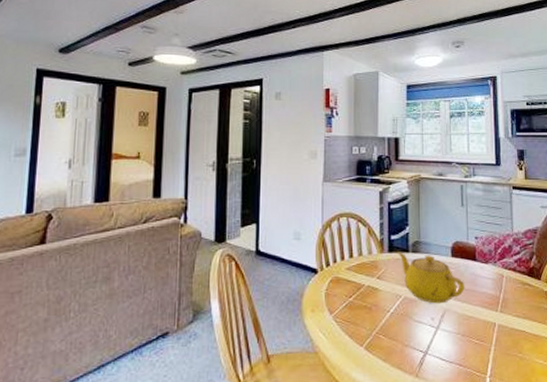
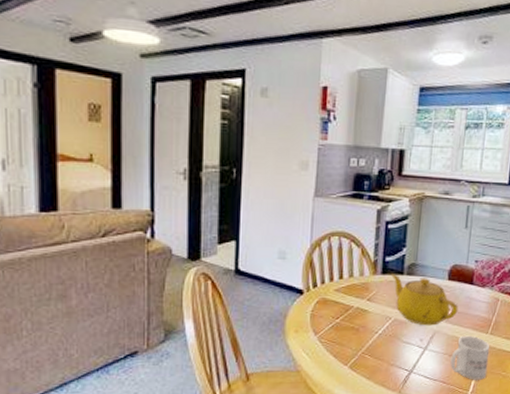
mug: none [464,313,503,364] -> present [450,335,490,381]

